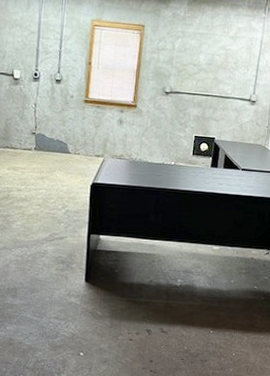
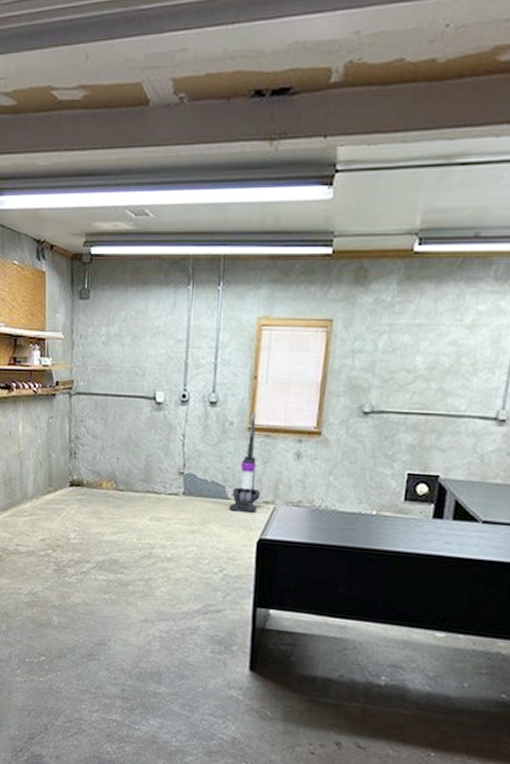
vacuum cleaner: none [70,89,93,163] -> present [229,413,260,513]

